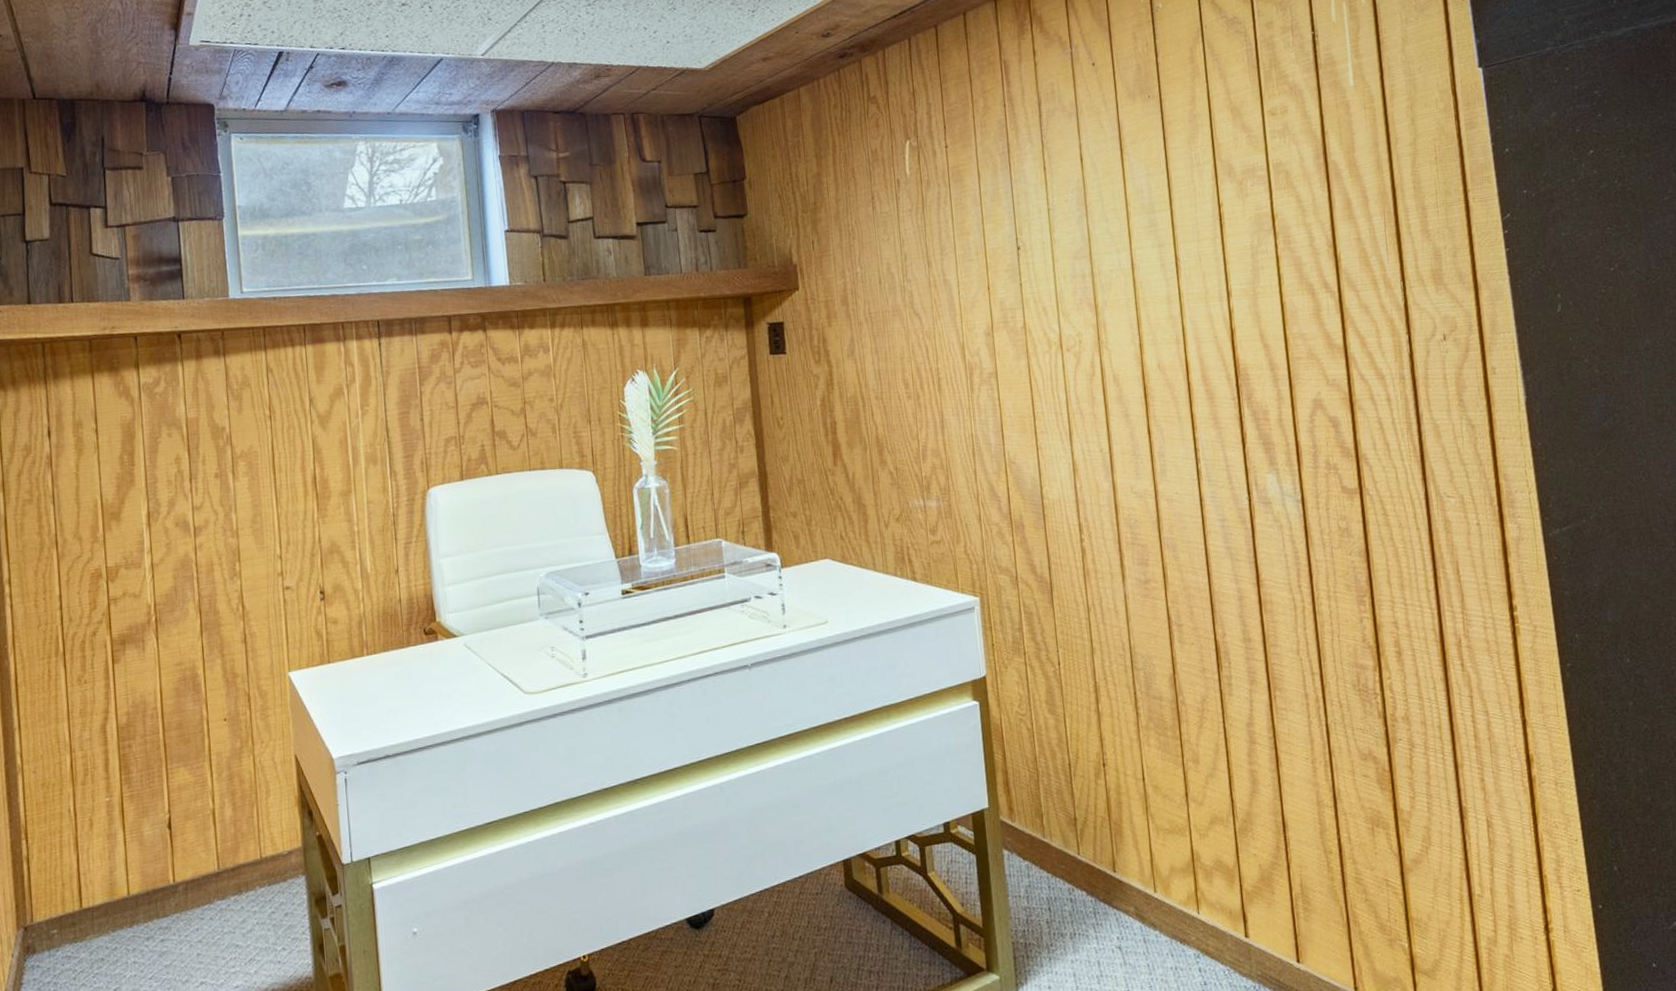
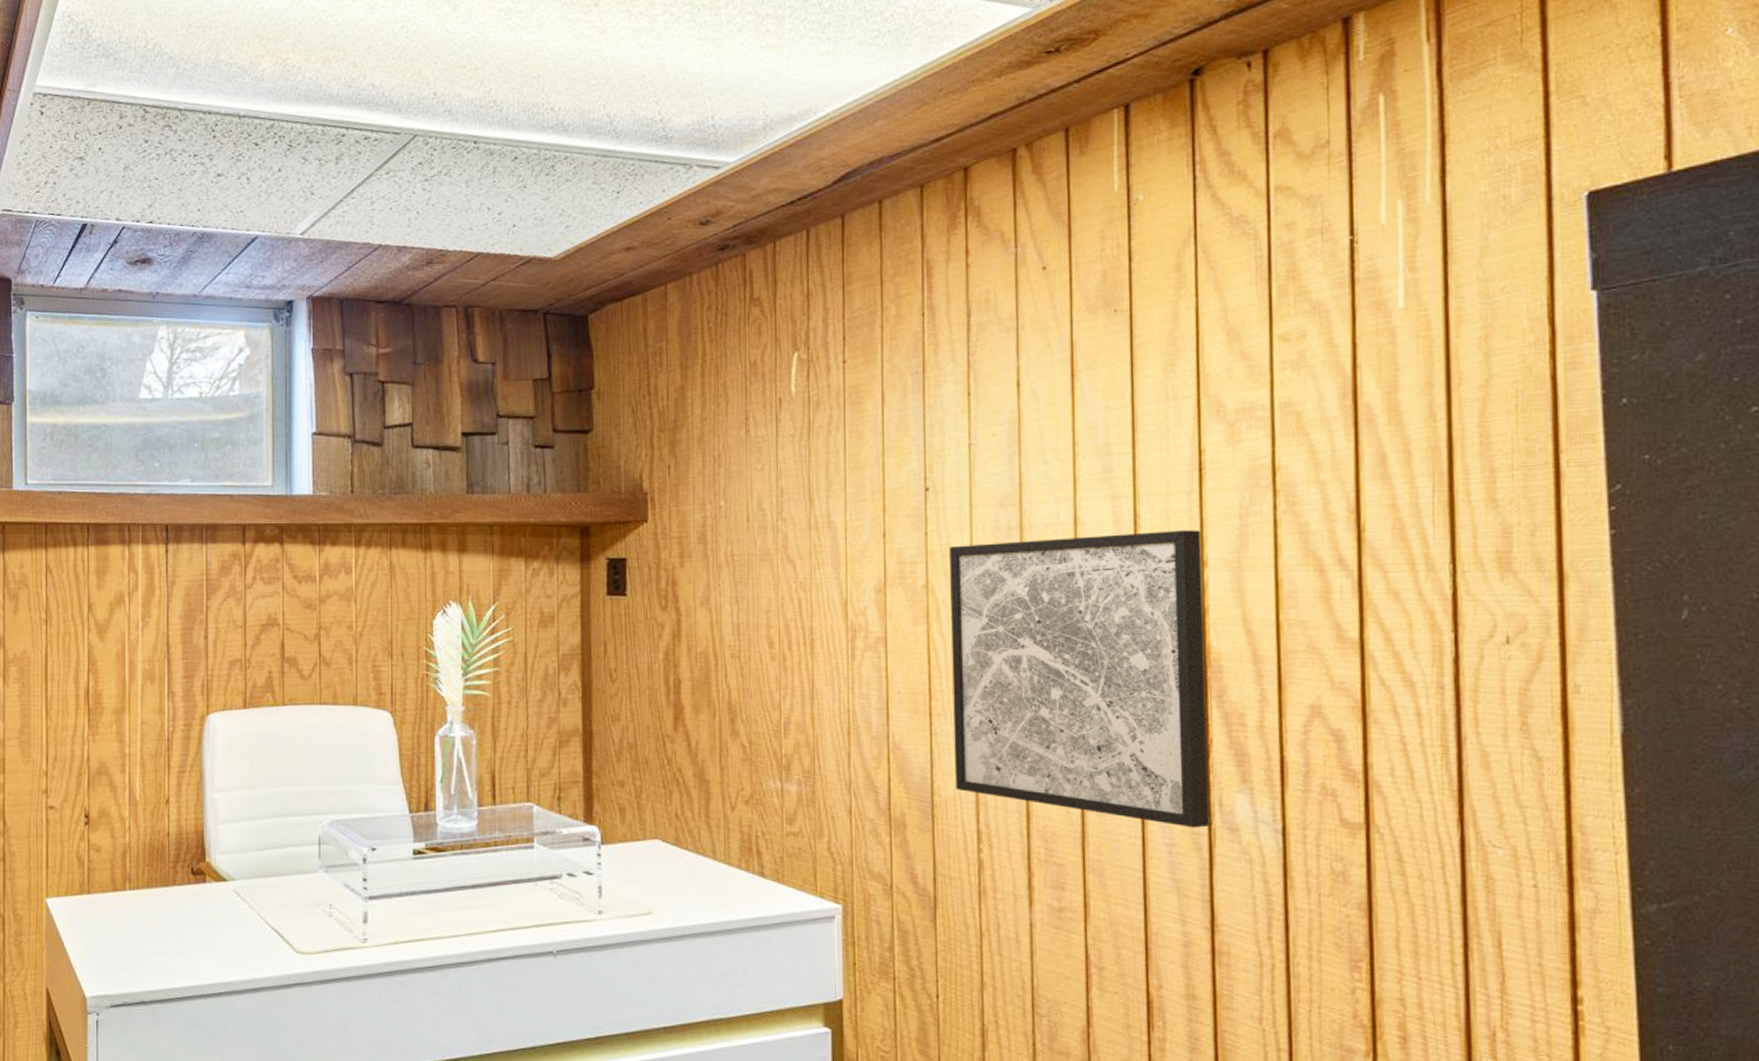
wall art: none [1040,268,1250,505] -> present [950,530,1210,828]

